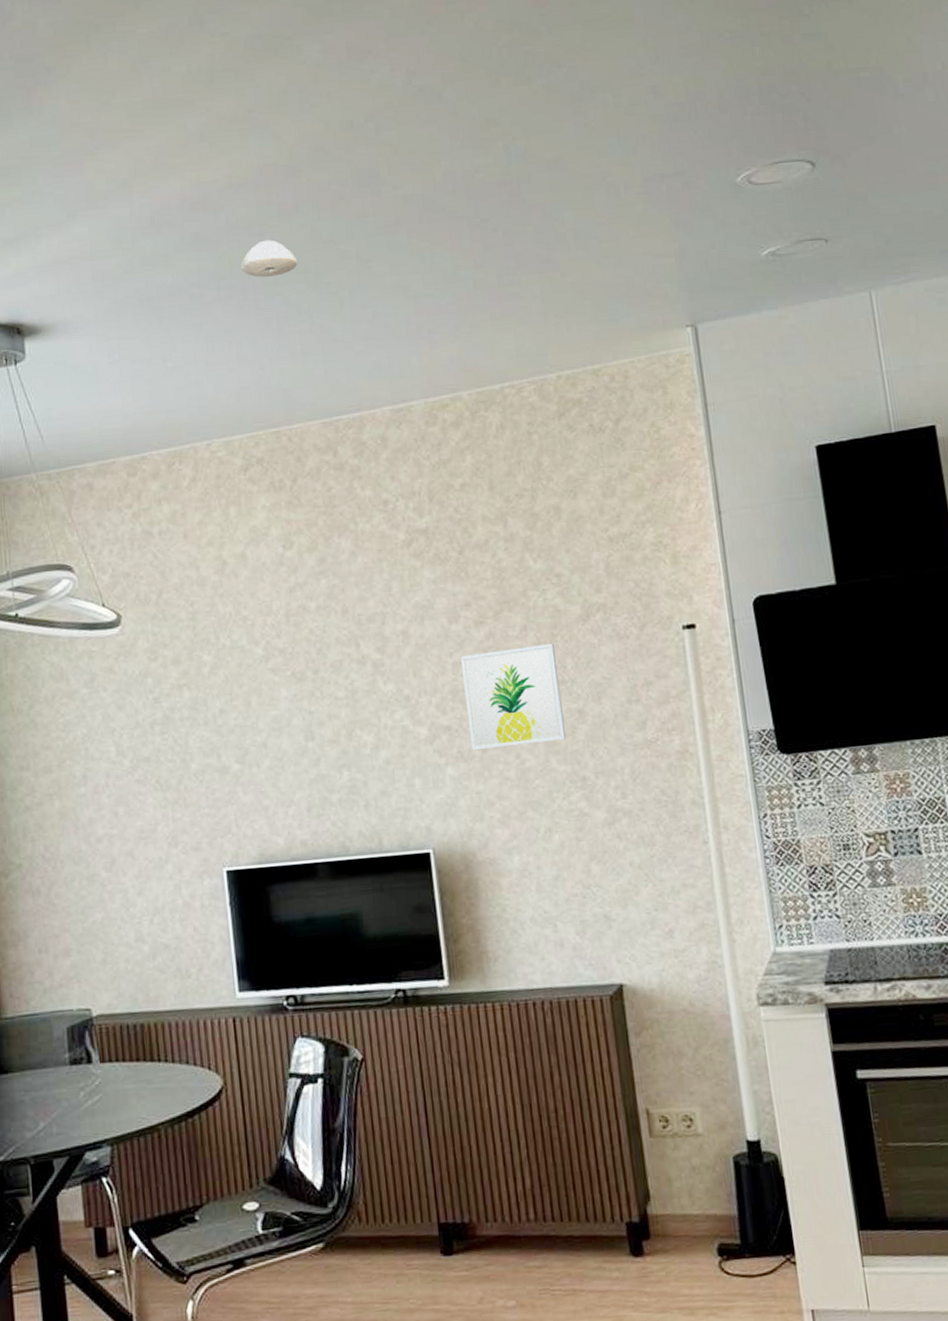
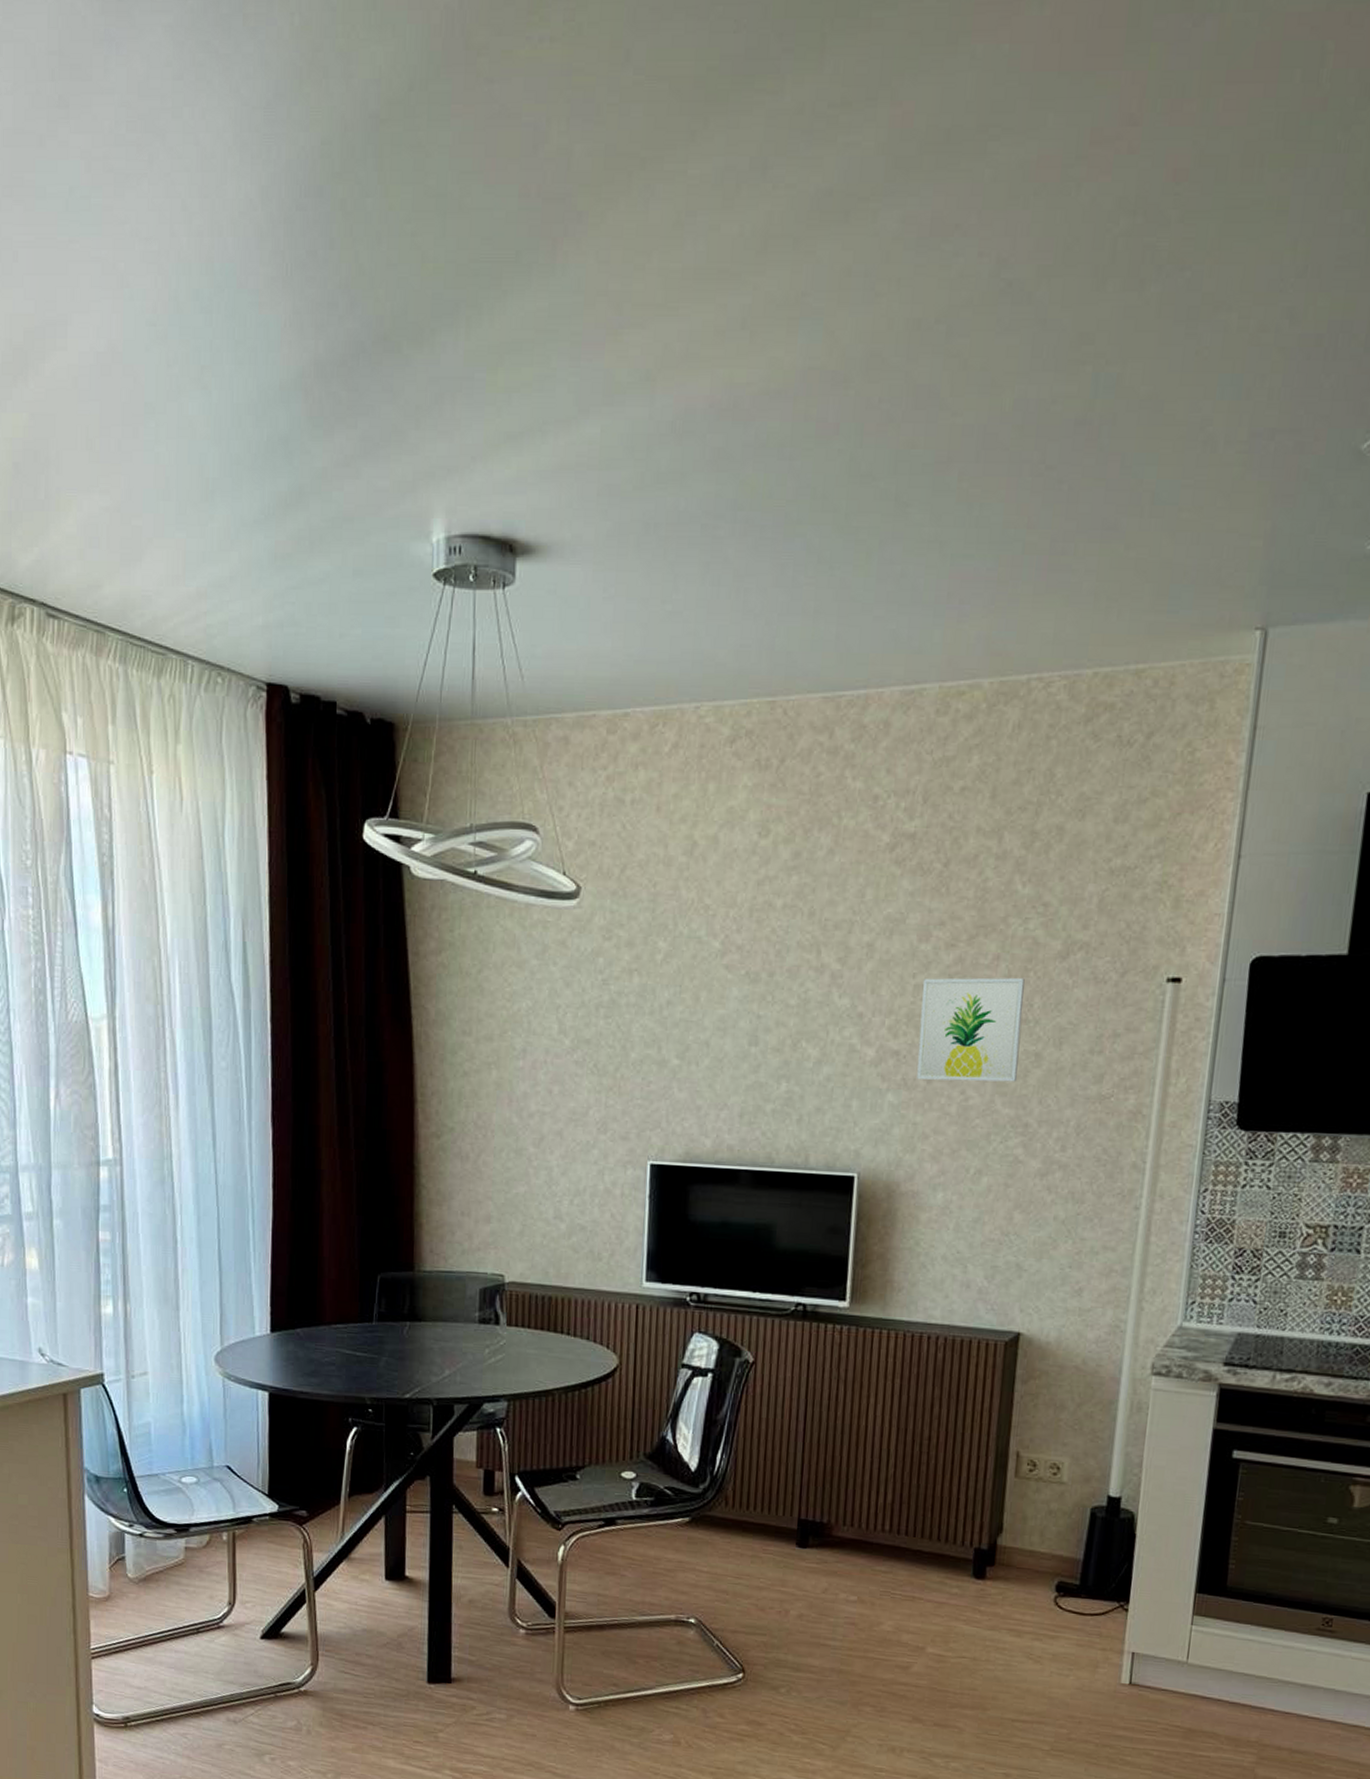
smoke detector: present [241,240,298,277] -> none [763,466,828,512]

